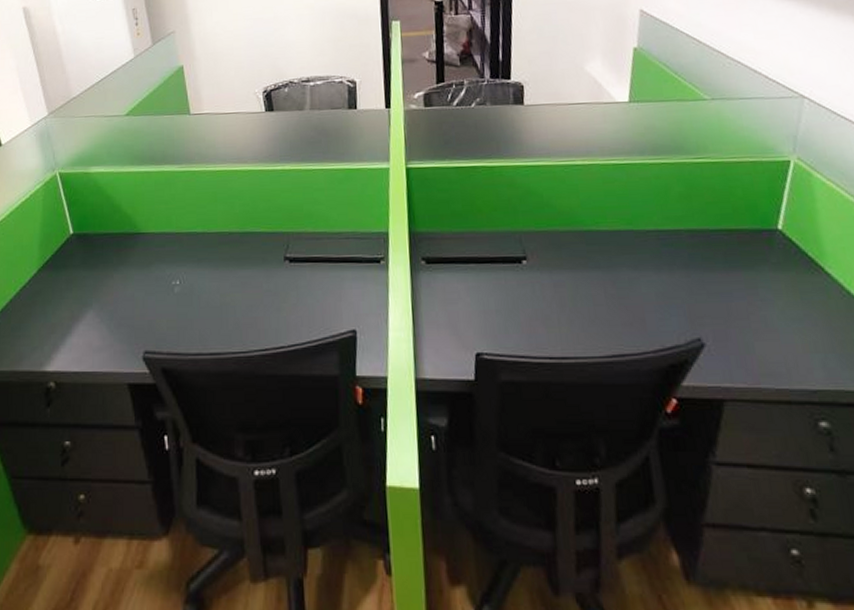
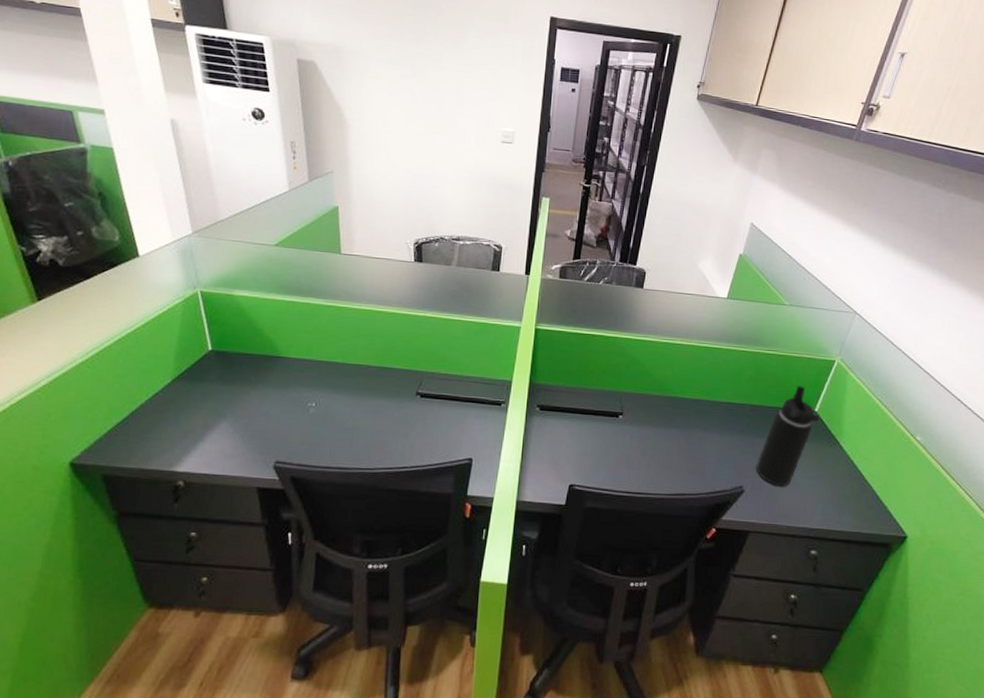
water bottle: none [713,198,788,335] -> present [756,385,820,487]

